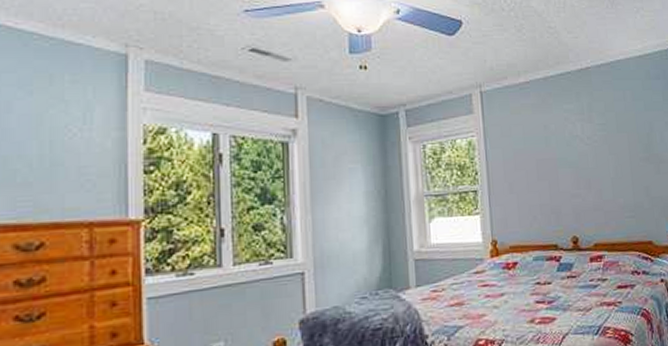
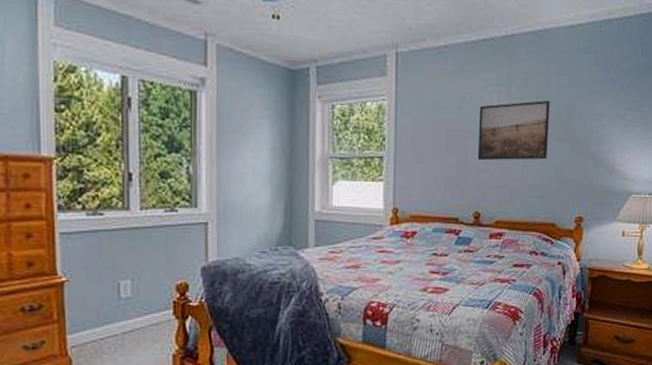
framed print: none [565,125,635,187] -> present [477,101,550,161]

